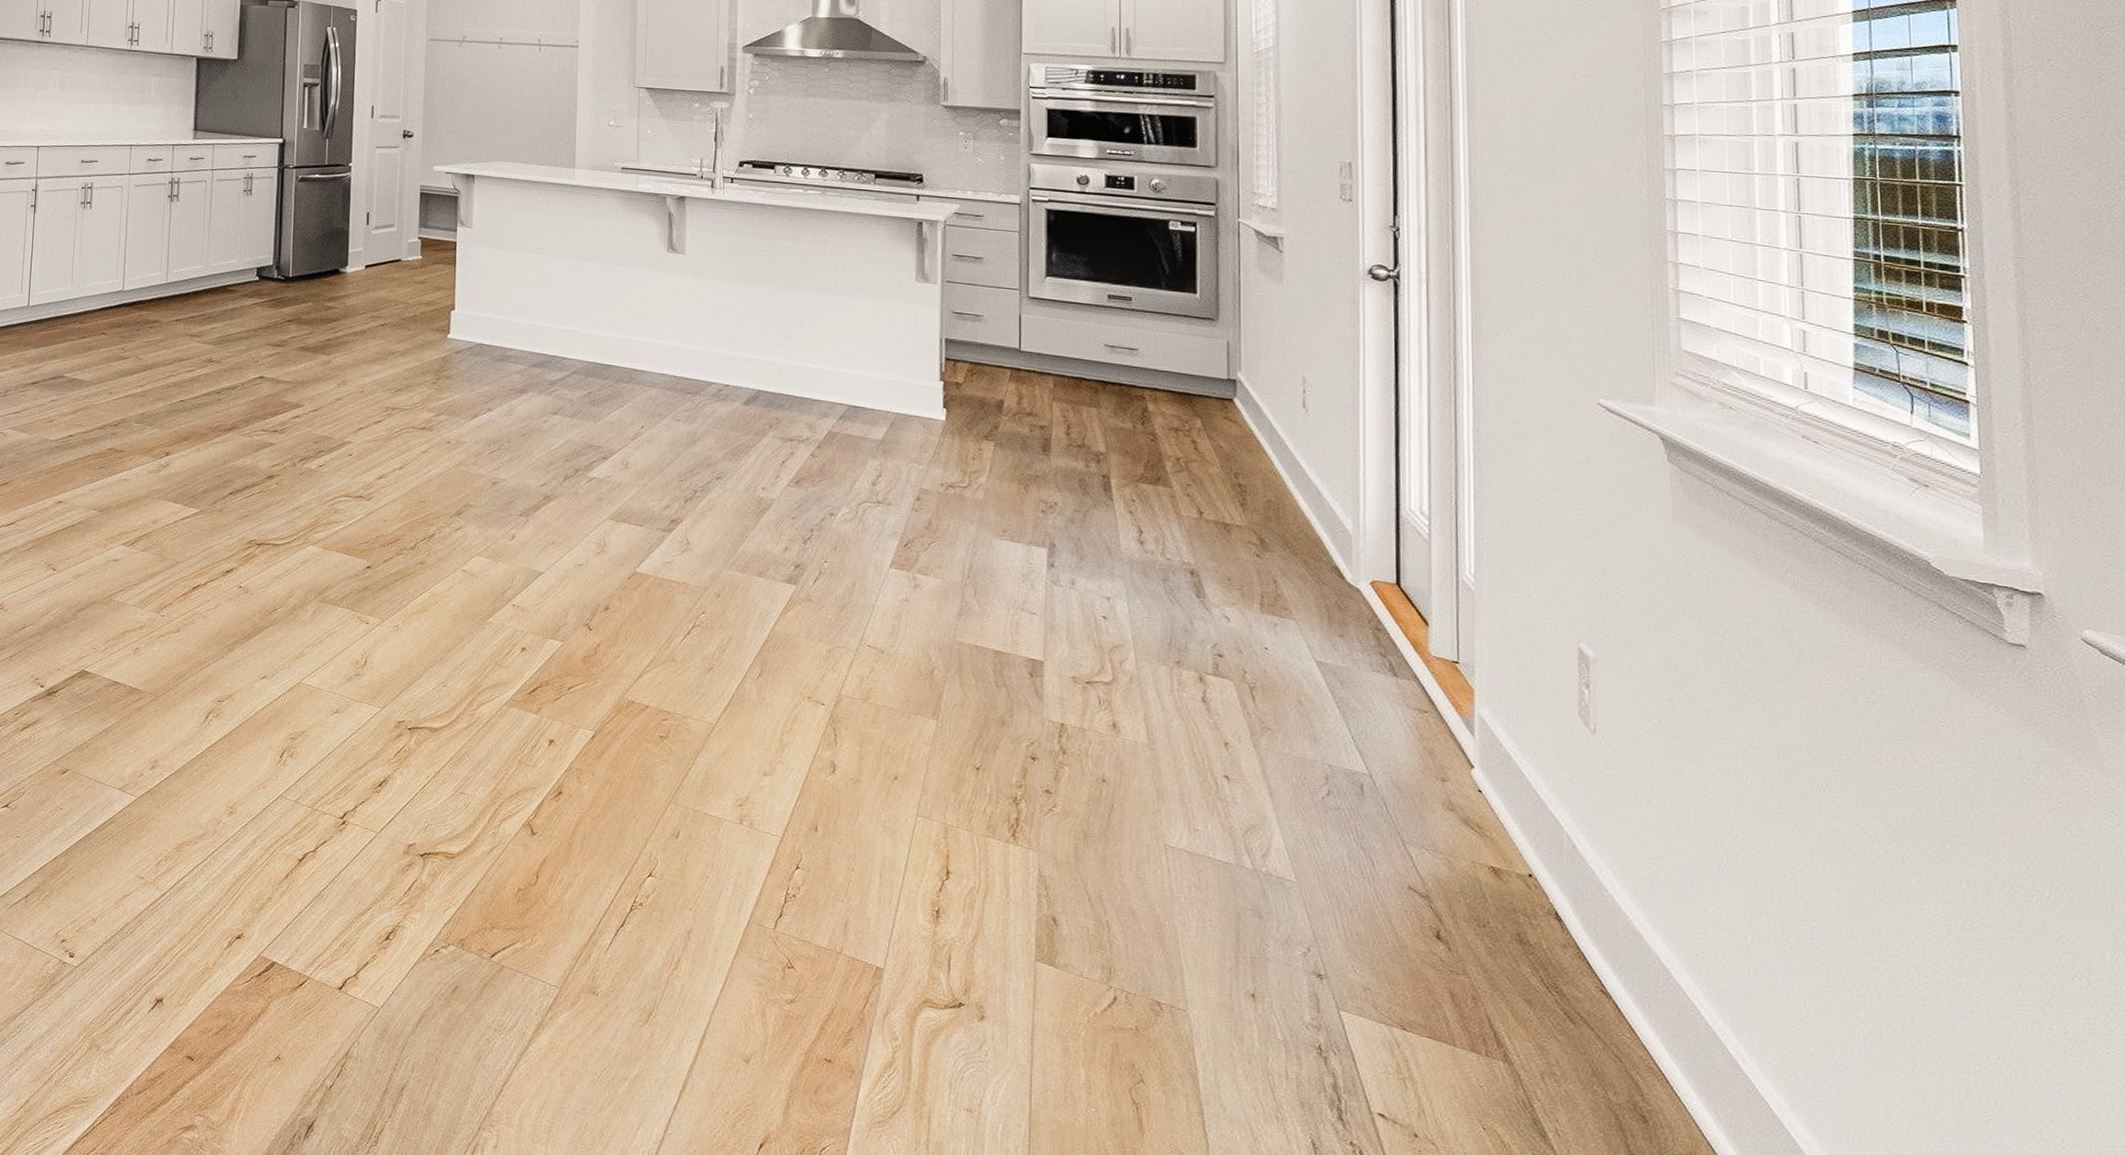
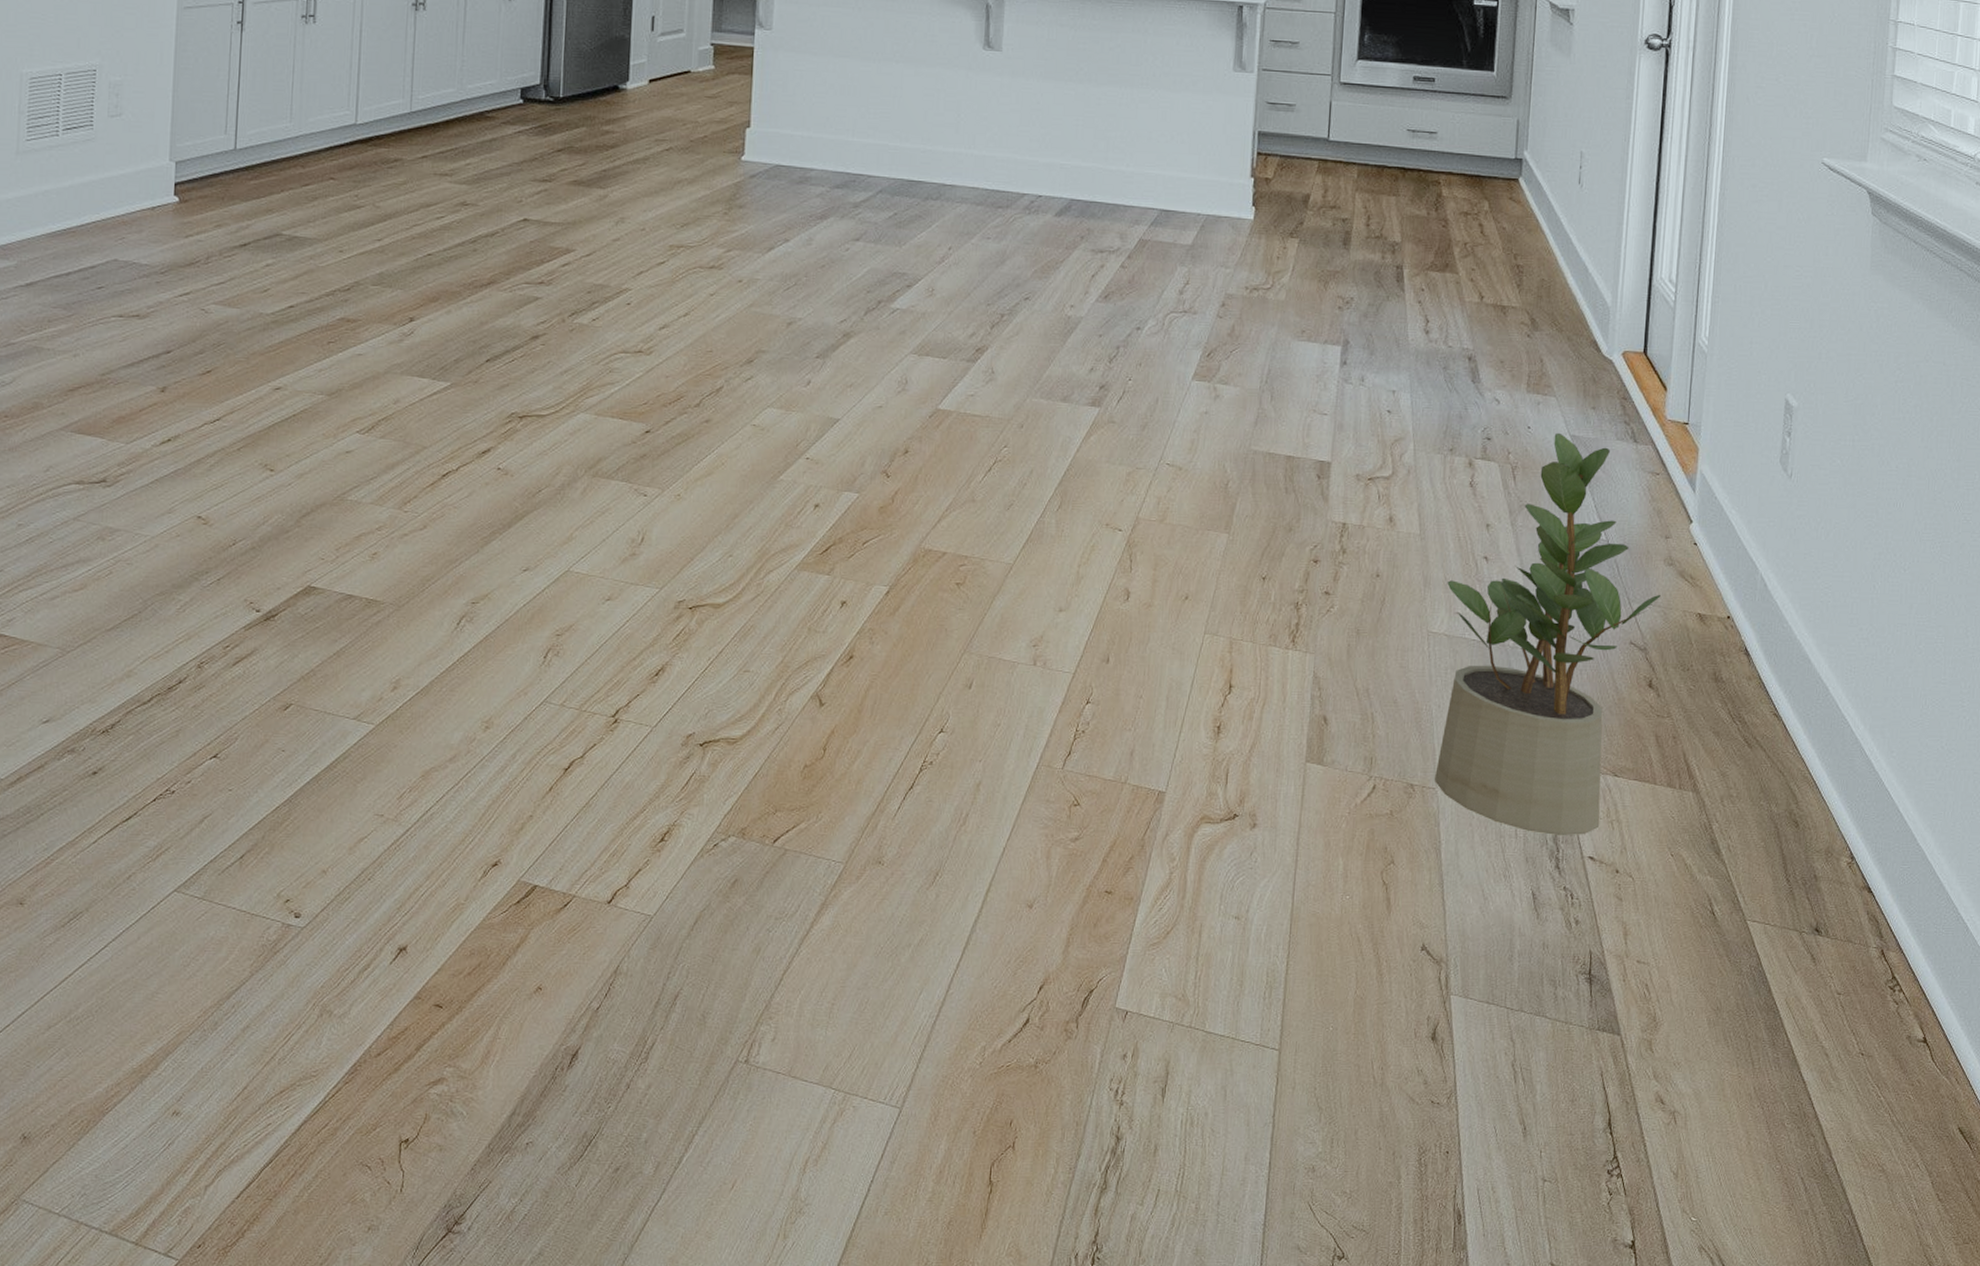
potted plant: none [1184,657,1442,1089] -> present [1435,432,1661,836]

